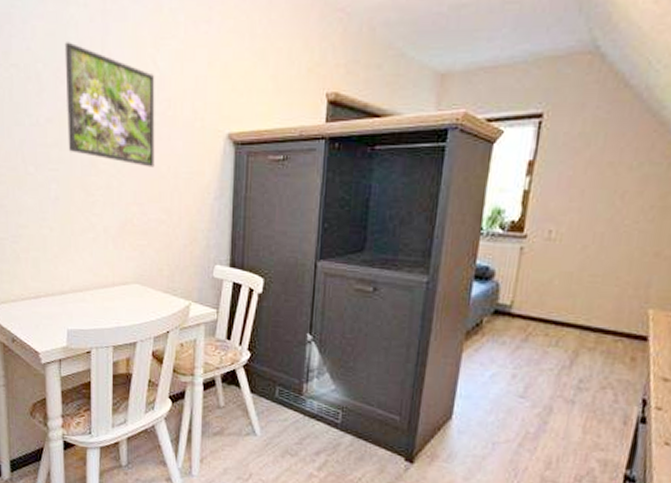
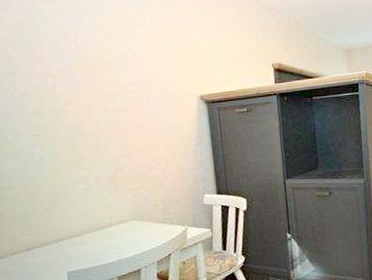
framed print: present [64,42,155,167] -> none [35,30,138,126]

